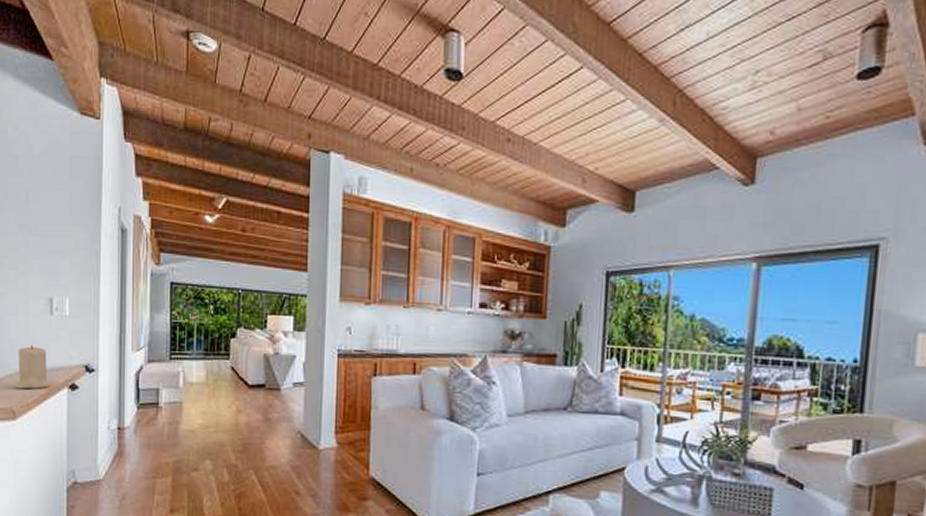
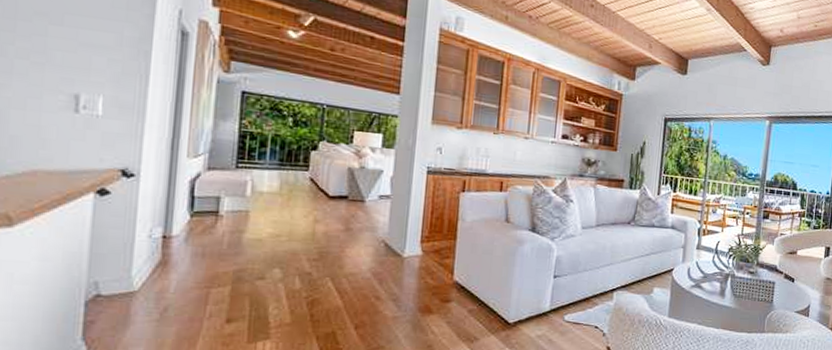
candle: present [14,345,50,389] -> none [13,144,69,193]

